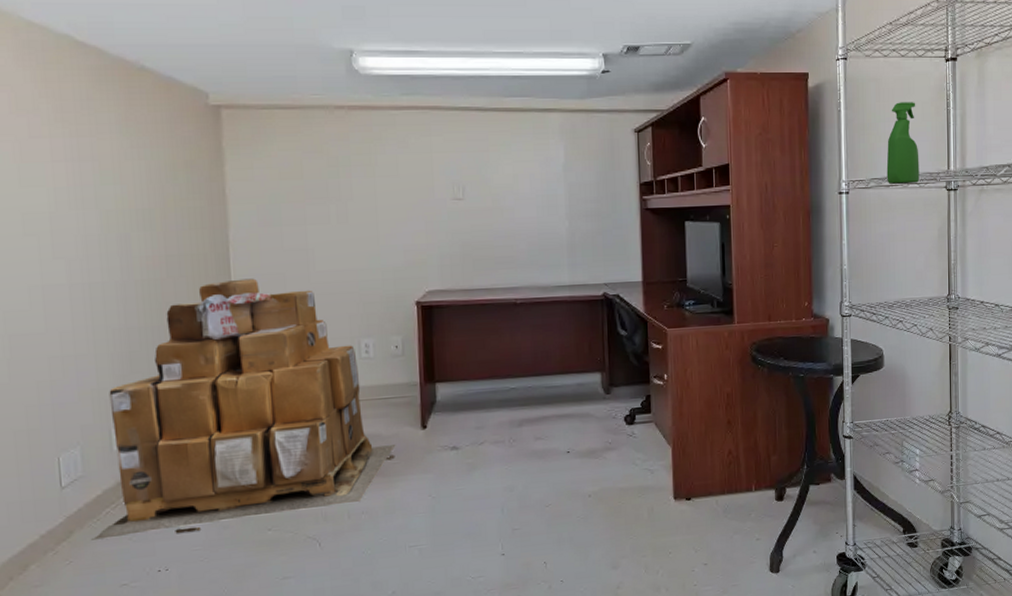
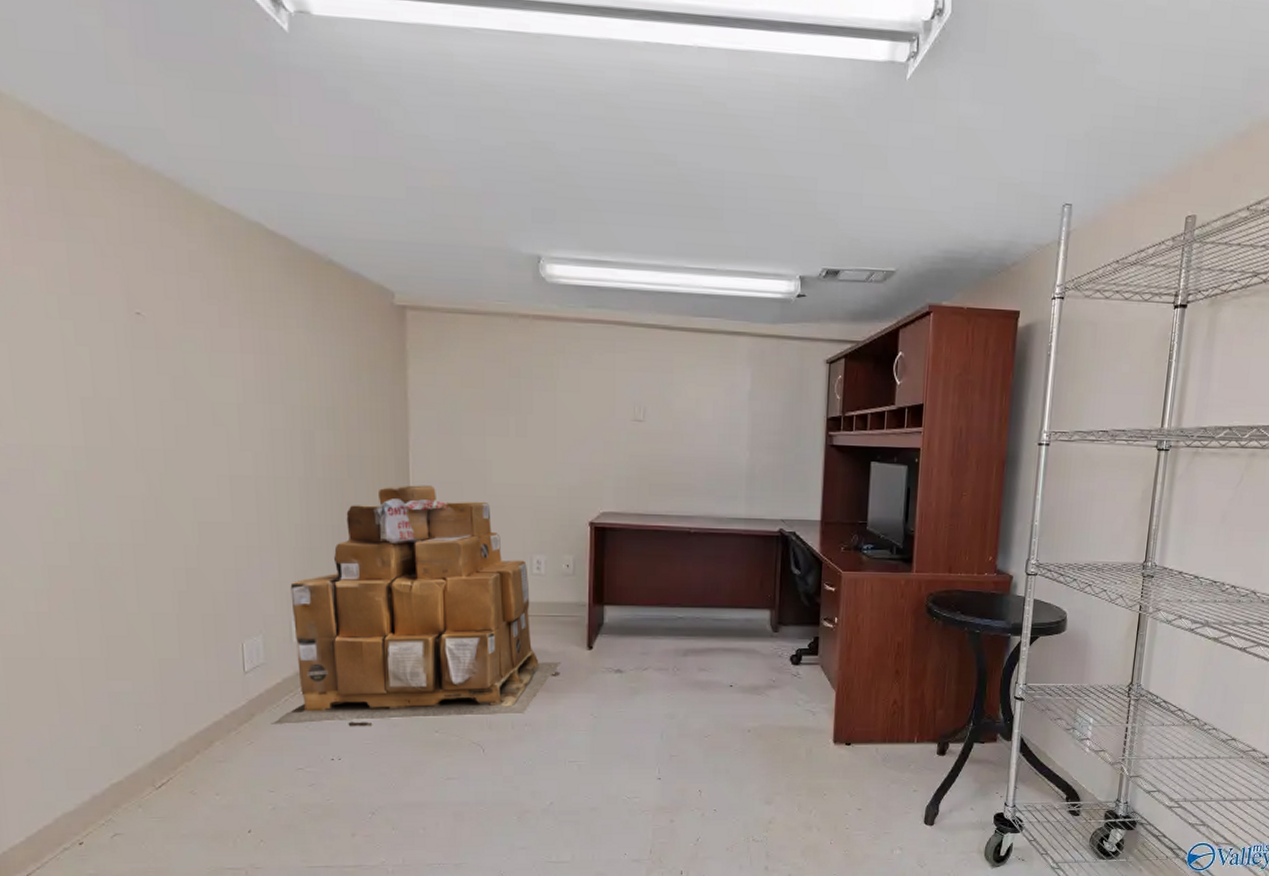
spray bottle: present [886,102,920,185] -> none [1092,350,1135,441]

